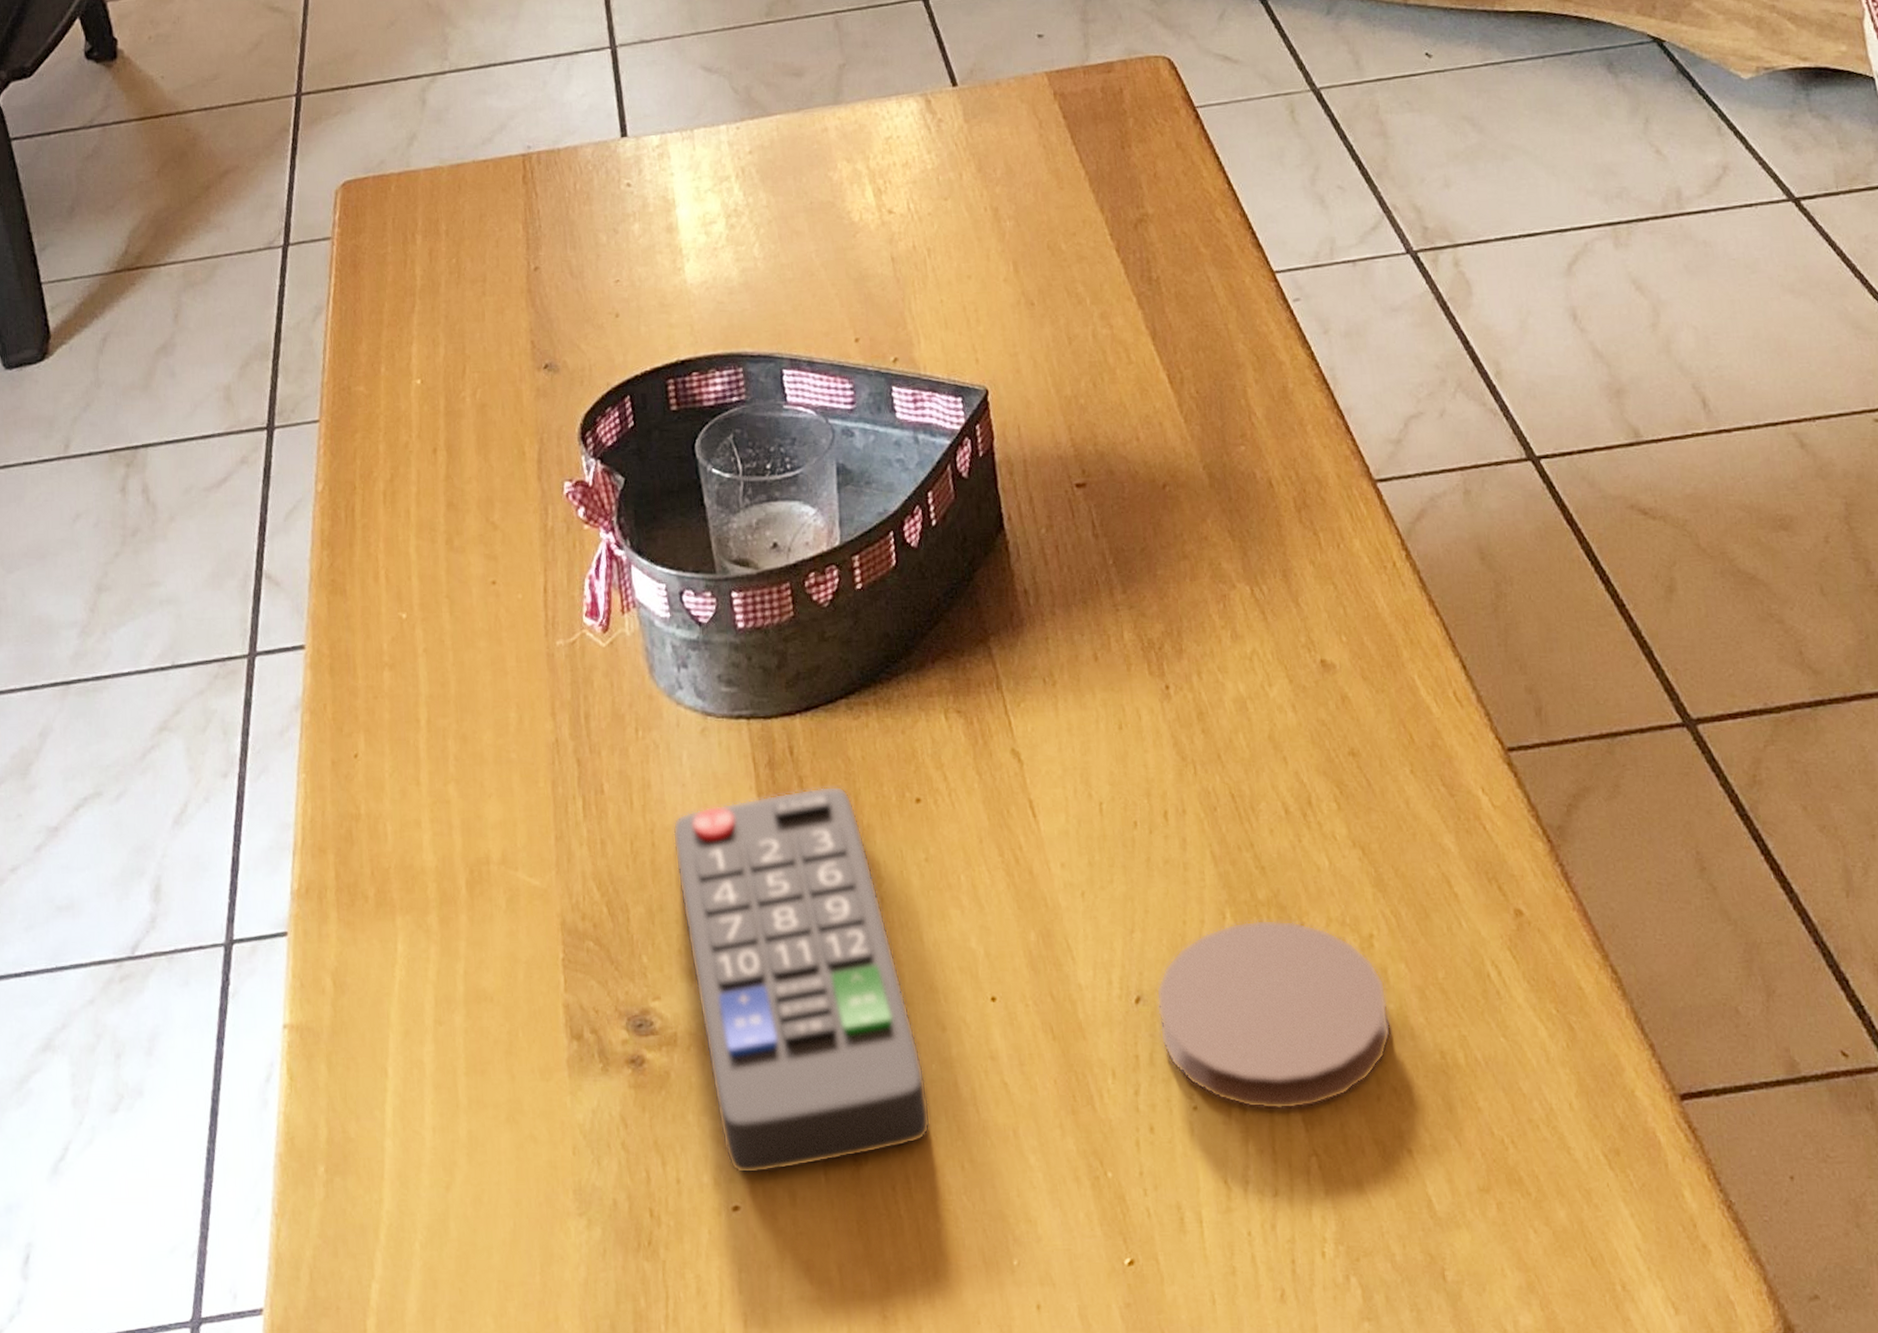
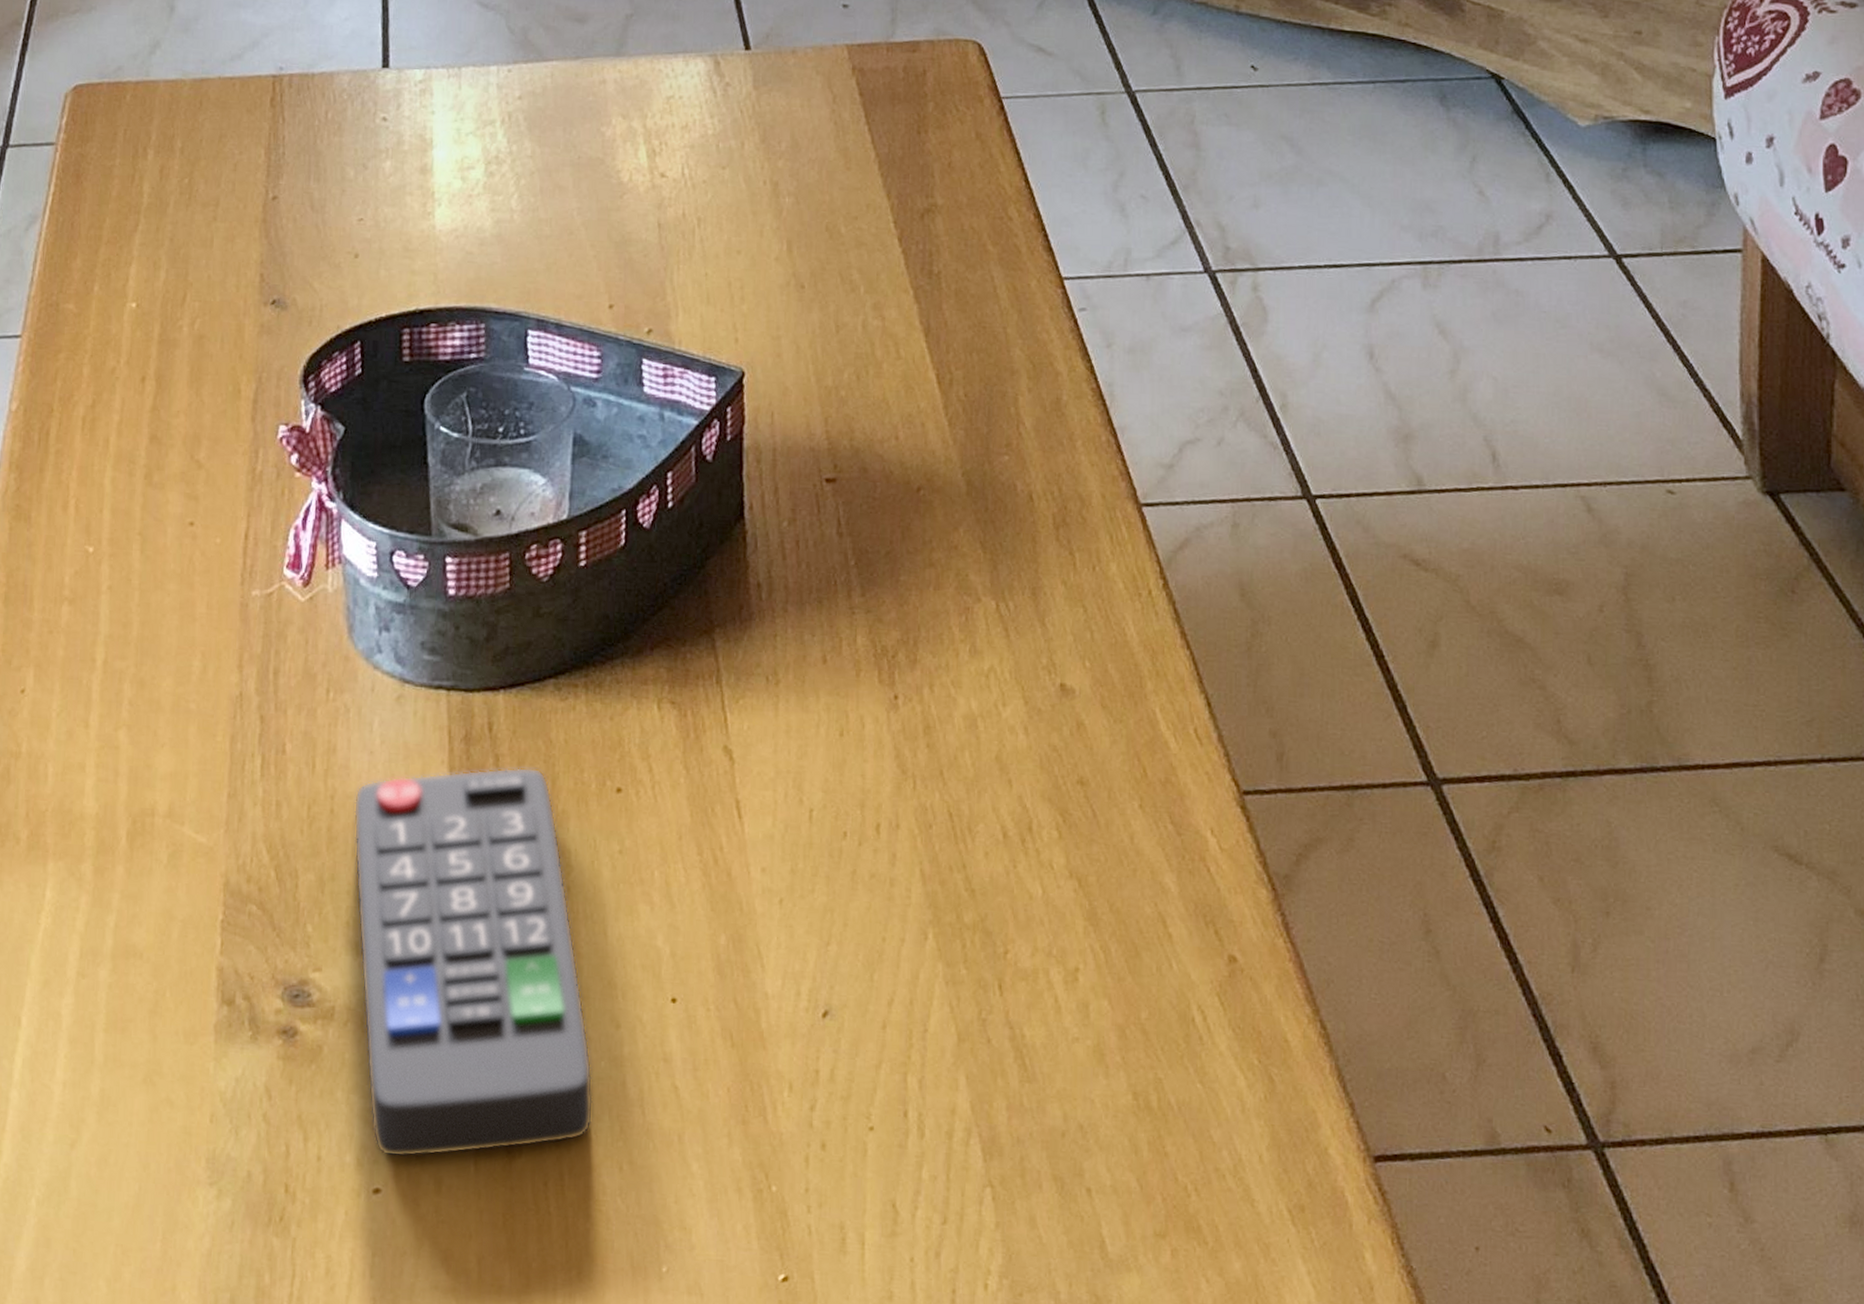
coaster: present [1156,919,1392,1110] -> none [843,943,1085,1139]

